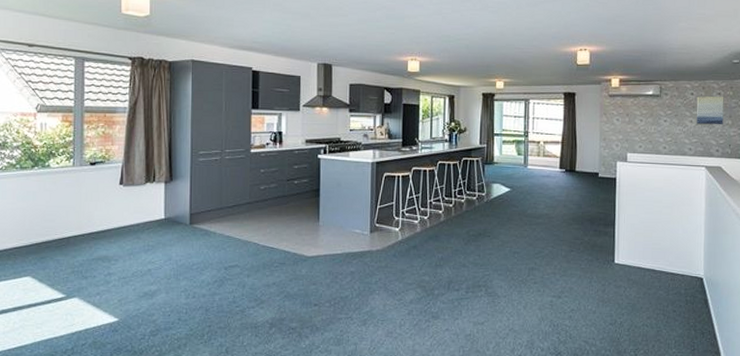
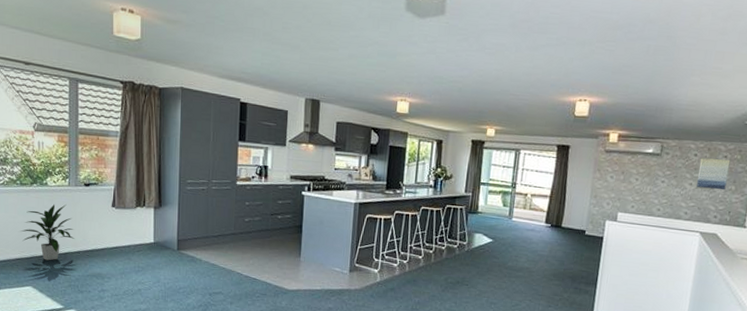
indoor plant: none [19,186,79,247] -> present [20,204,75,261]

